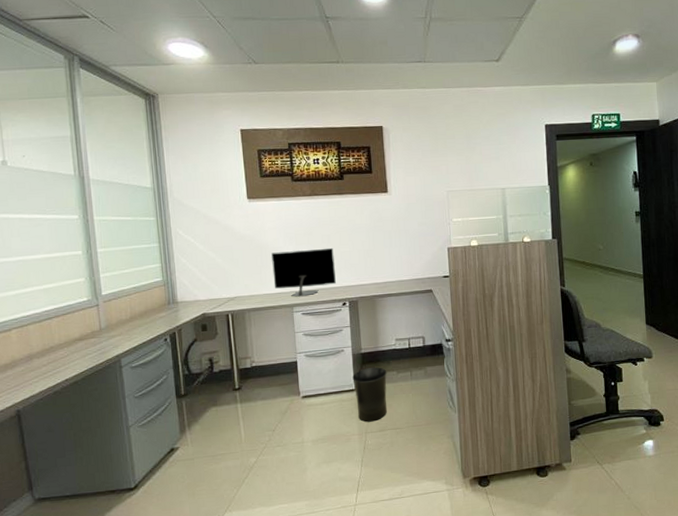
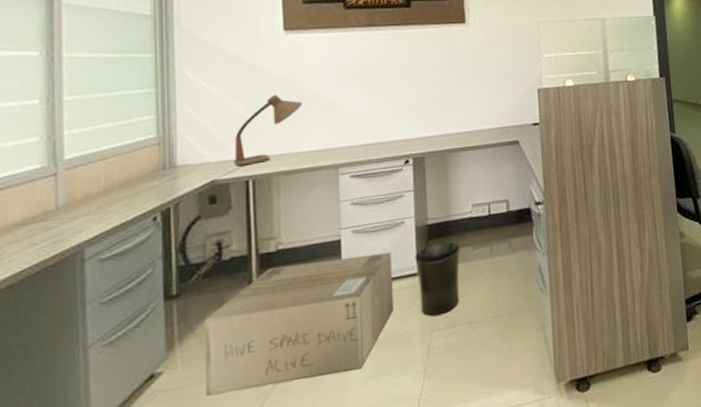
cardboard box: none [204,372,339,466] -> present [205,251,395,396]
desk lamp: none [217,249,264,304] -> present [234,94,302,167]
monitor: present [271,247,336,297] -> none [313,90,397,155]

